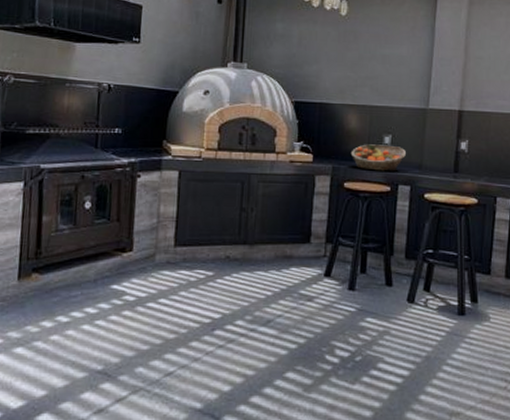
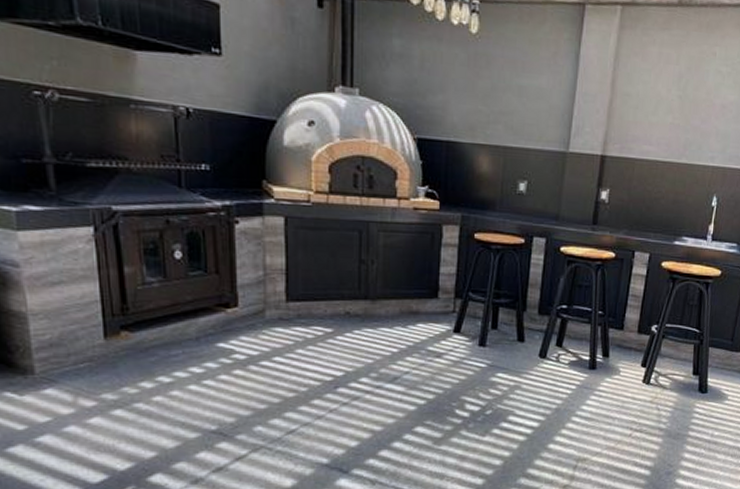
fruit basket: present [350,144,406,172] -> none [481,191,542,222]

